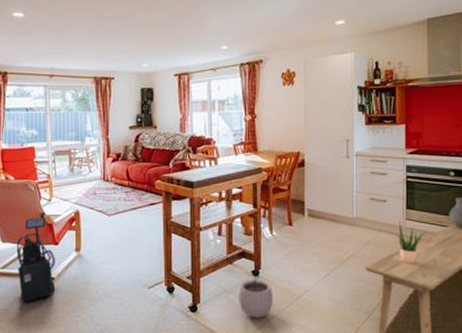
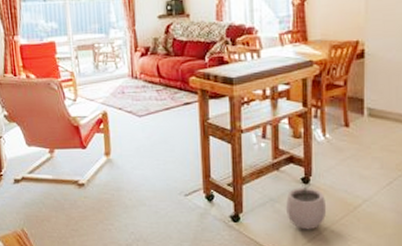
vacuum cleaner: present [16,211,56,302] -> none [42,112,86,209]

